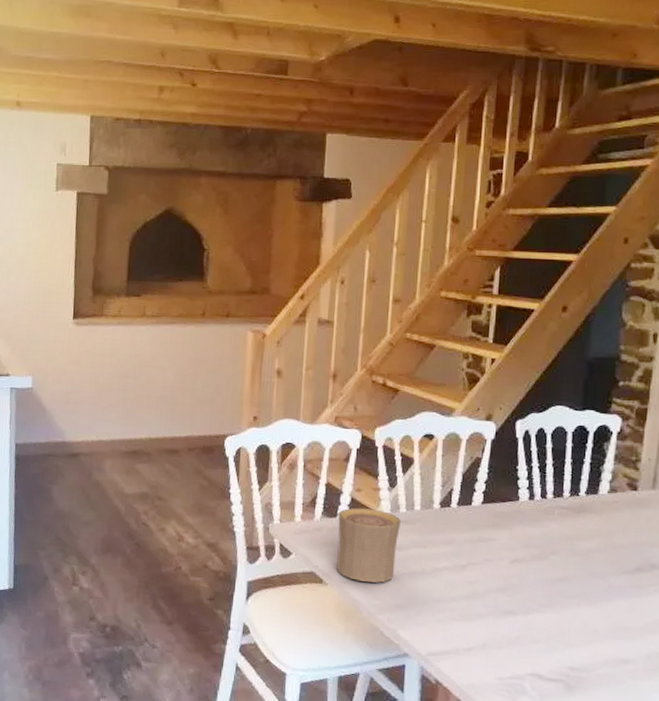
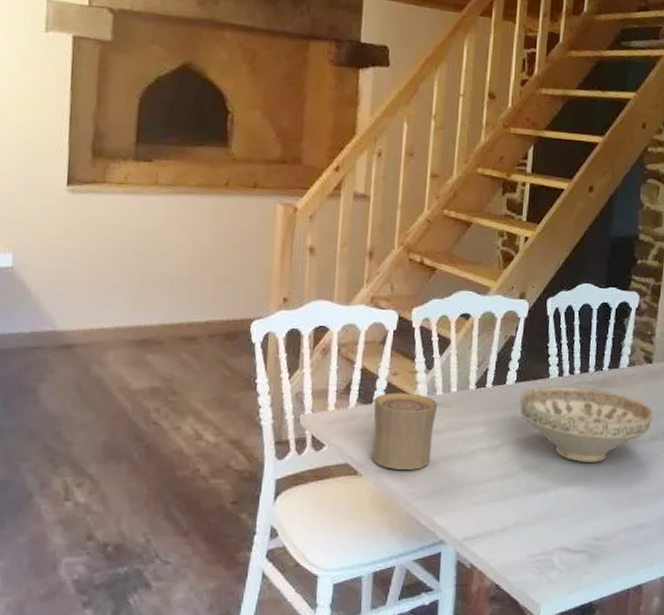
decorative bowl: none [487,509,639,591] -> present [520,386,654,462]

